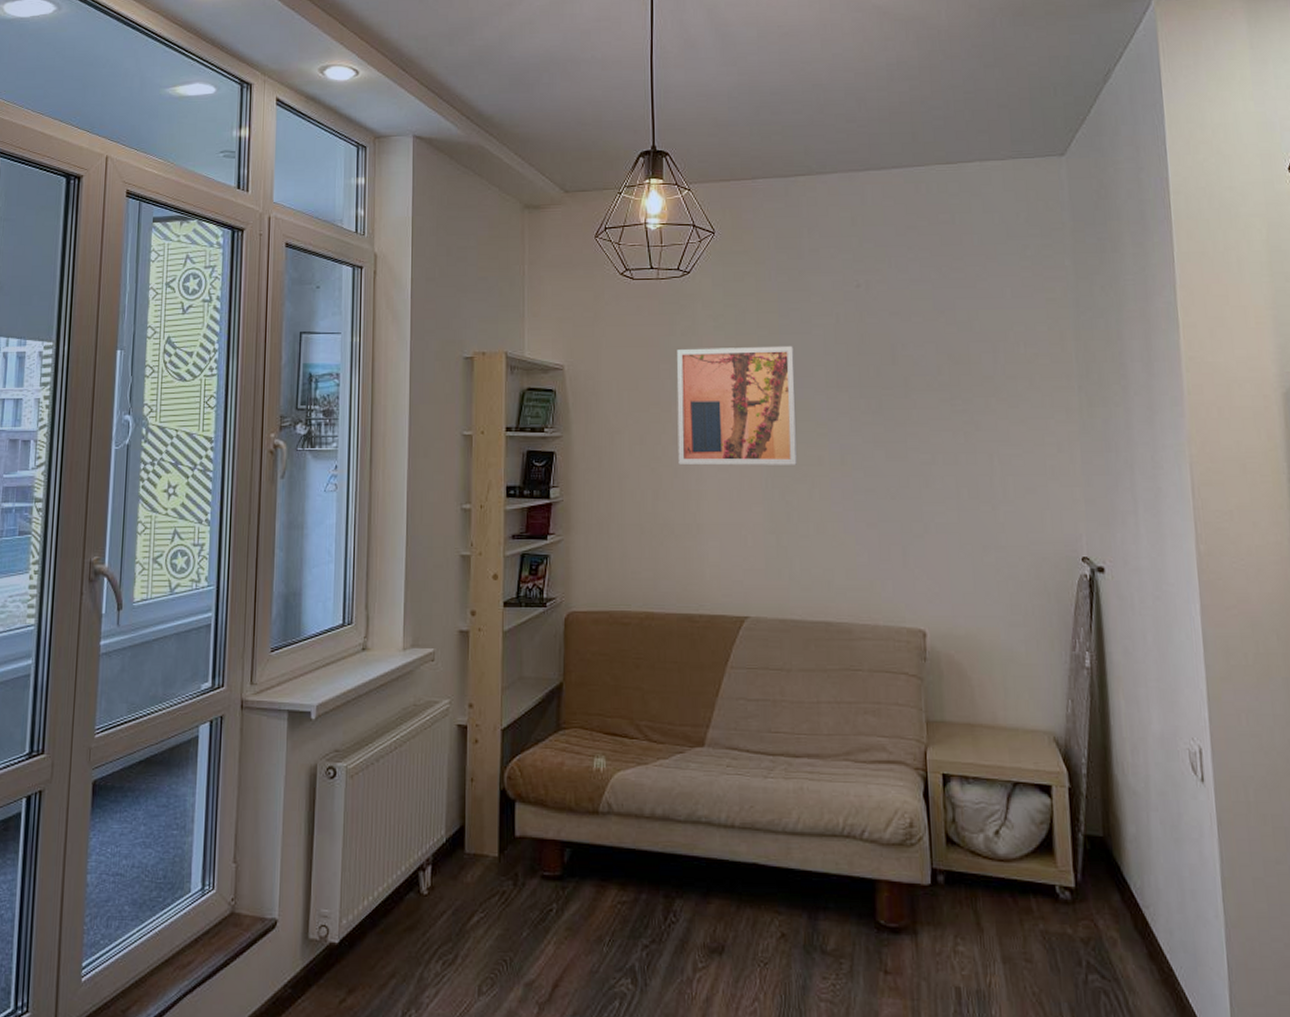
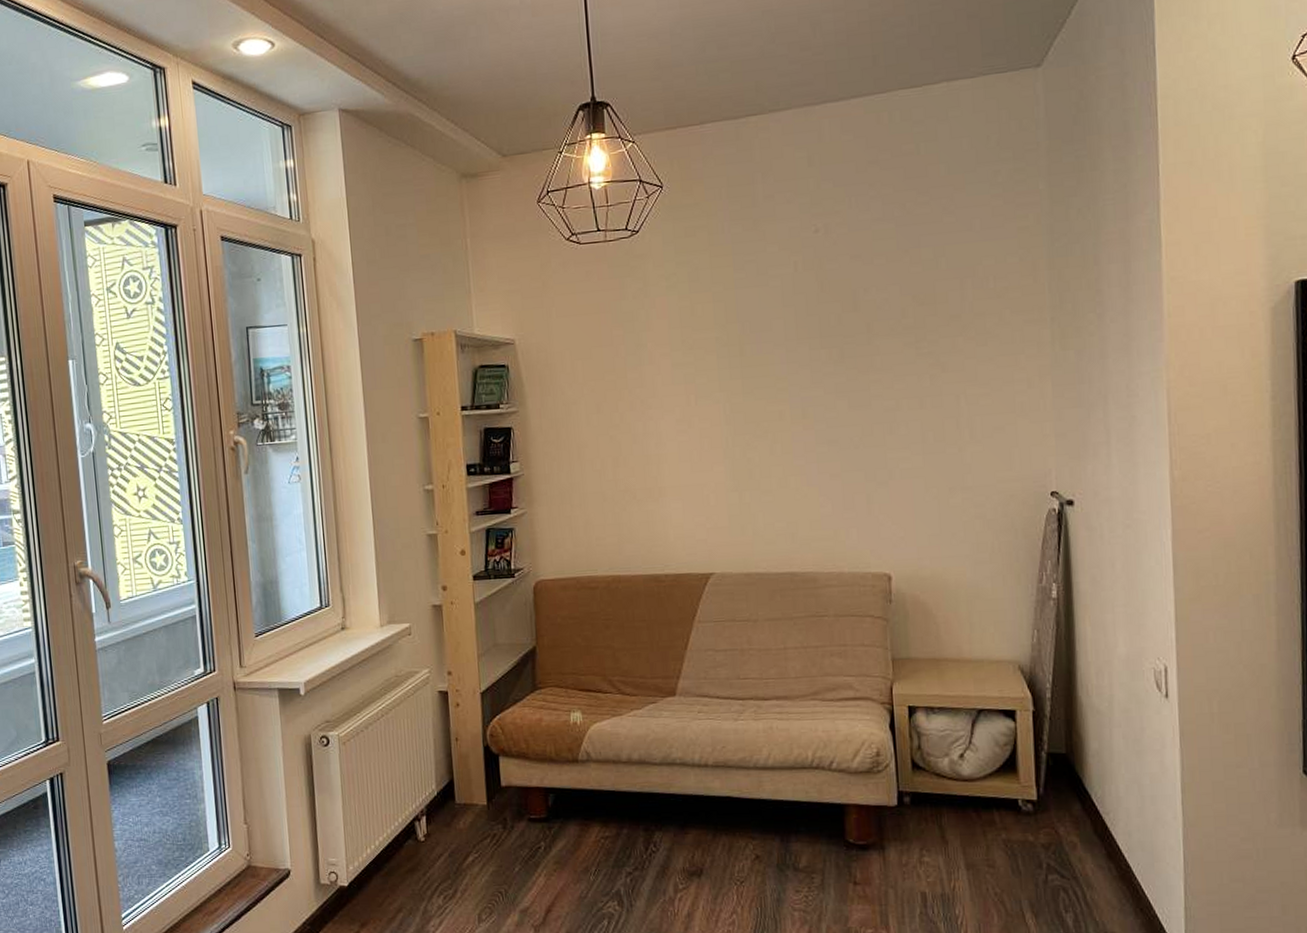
wall art: present [677,345,798,465] -> none [629,300,757,430]

